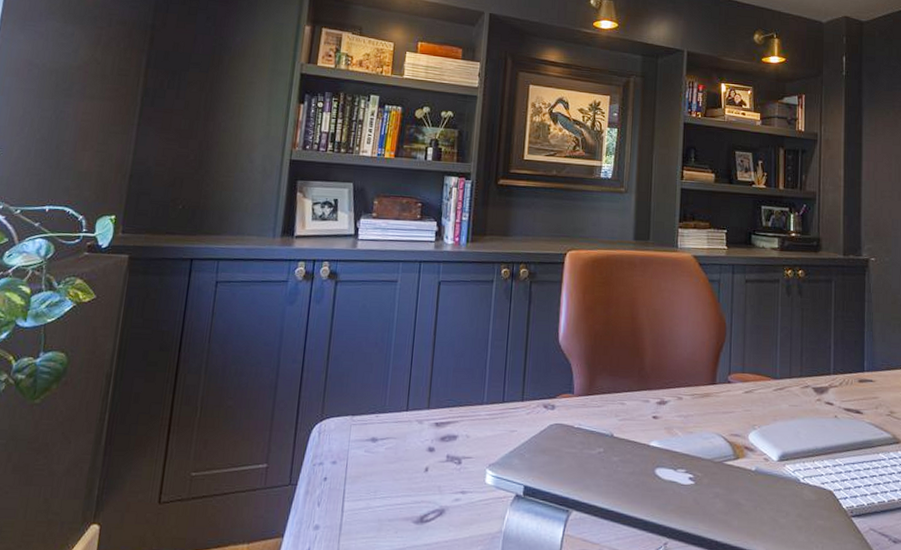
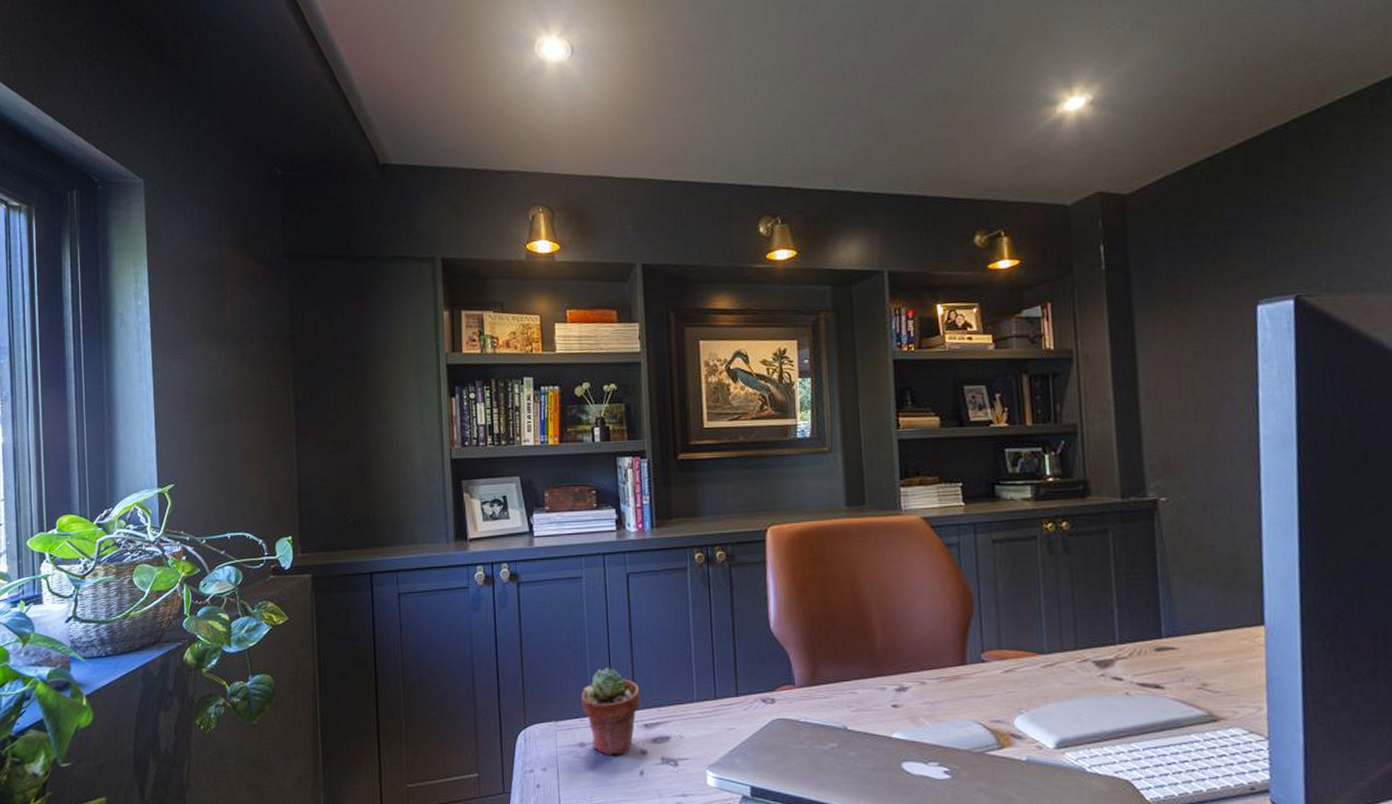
potted succulent: none [379,367,436,453] -> present [581,668,641,757]

